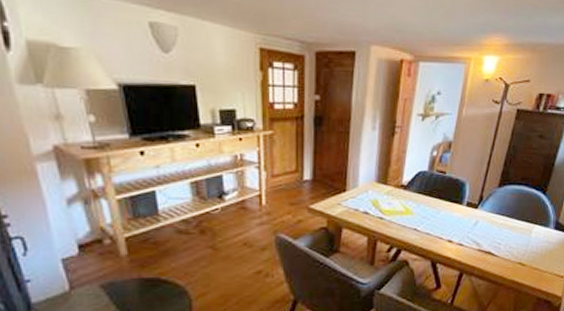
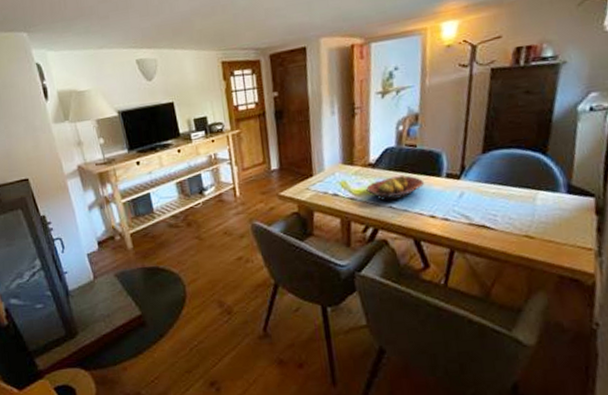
fruit bowl: none [396,200,448,224] -> present [366,175,425,202]

